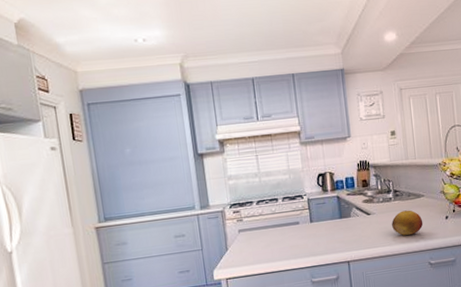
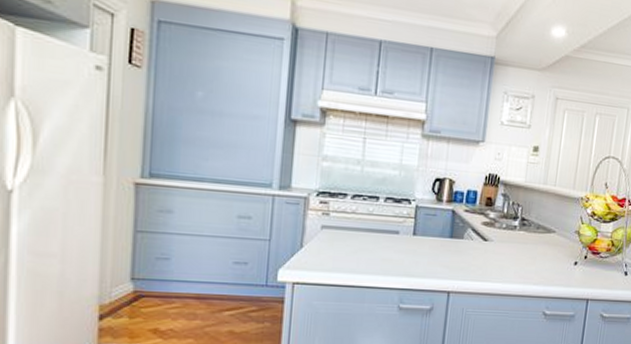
fruit: present [392,210,423,236] -> none [510,244,548,276]

